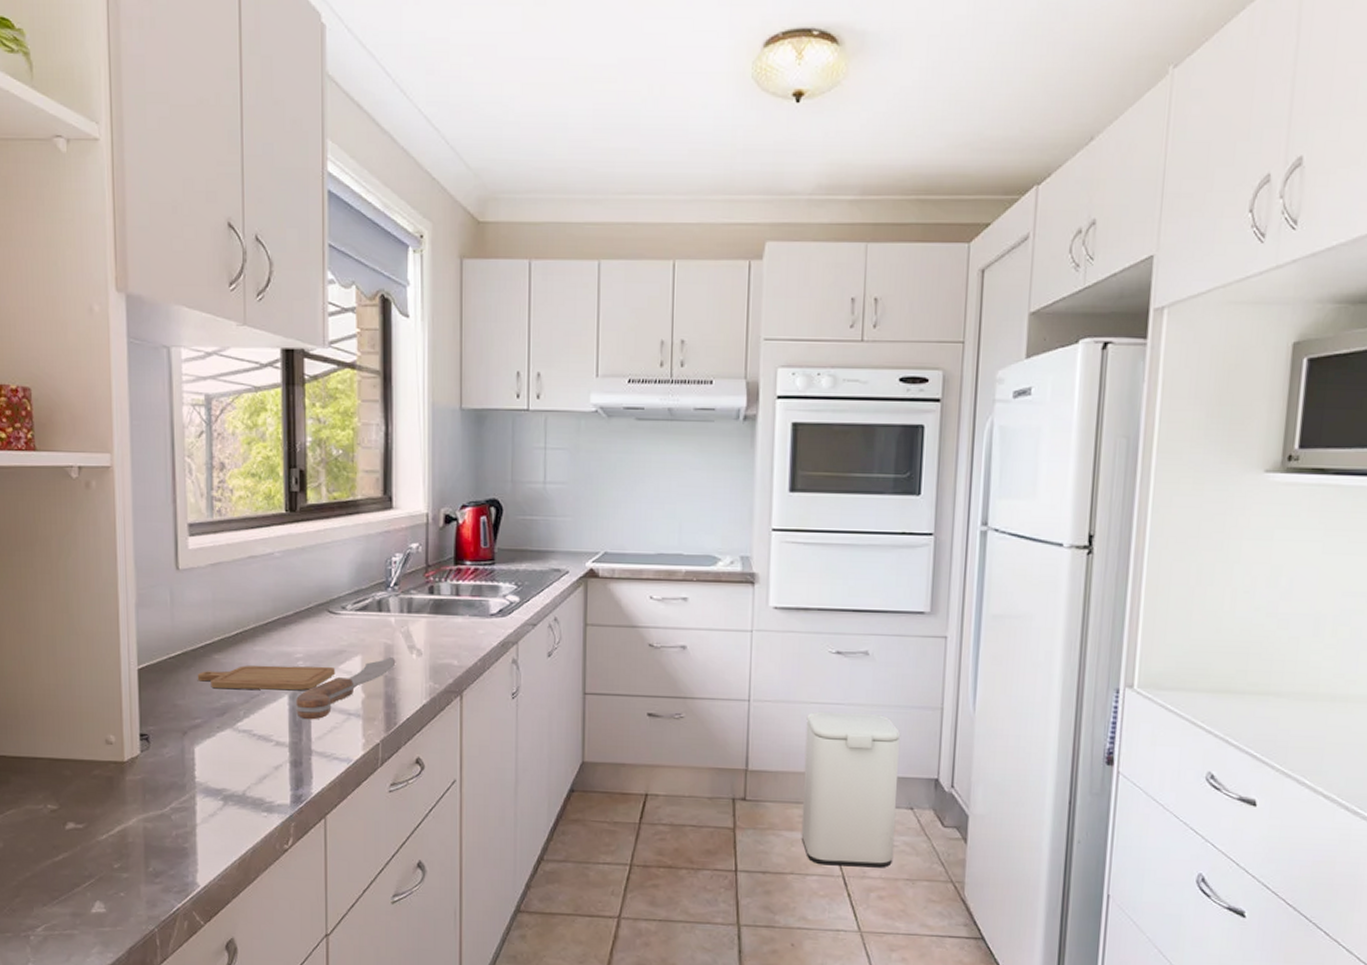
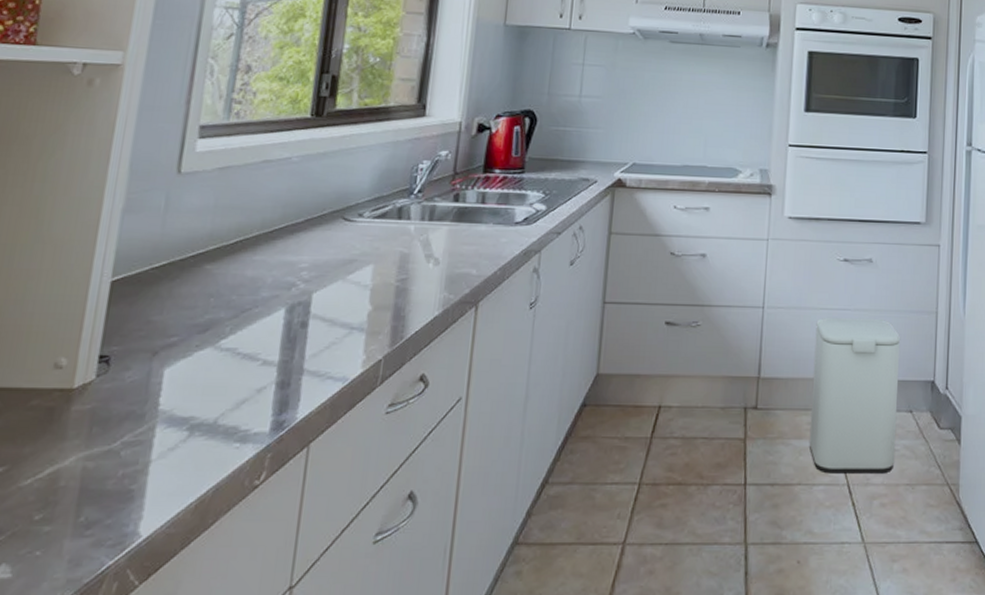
chopping board: present [197,665,336,691] -> none [181,276,343,303]
knife: present [296,658,396,720] -> none [292,267,411,336]

